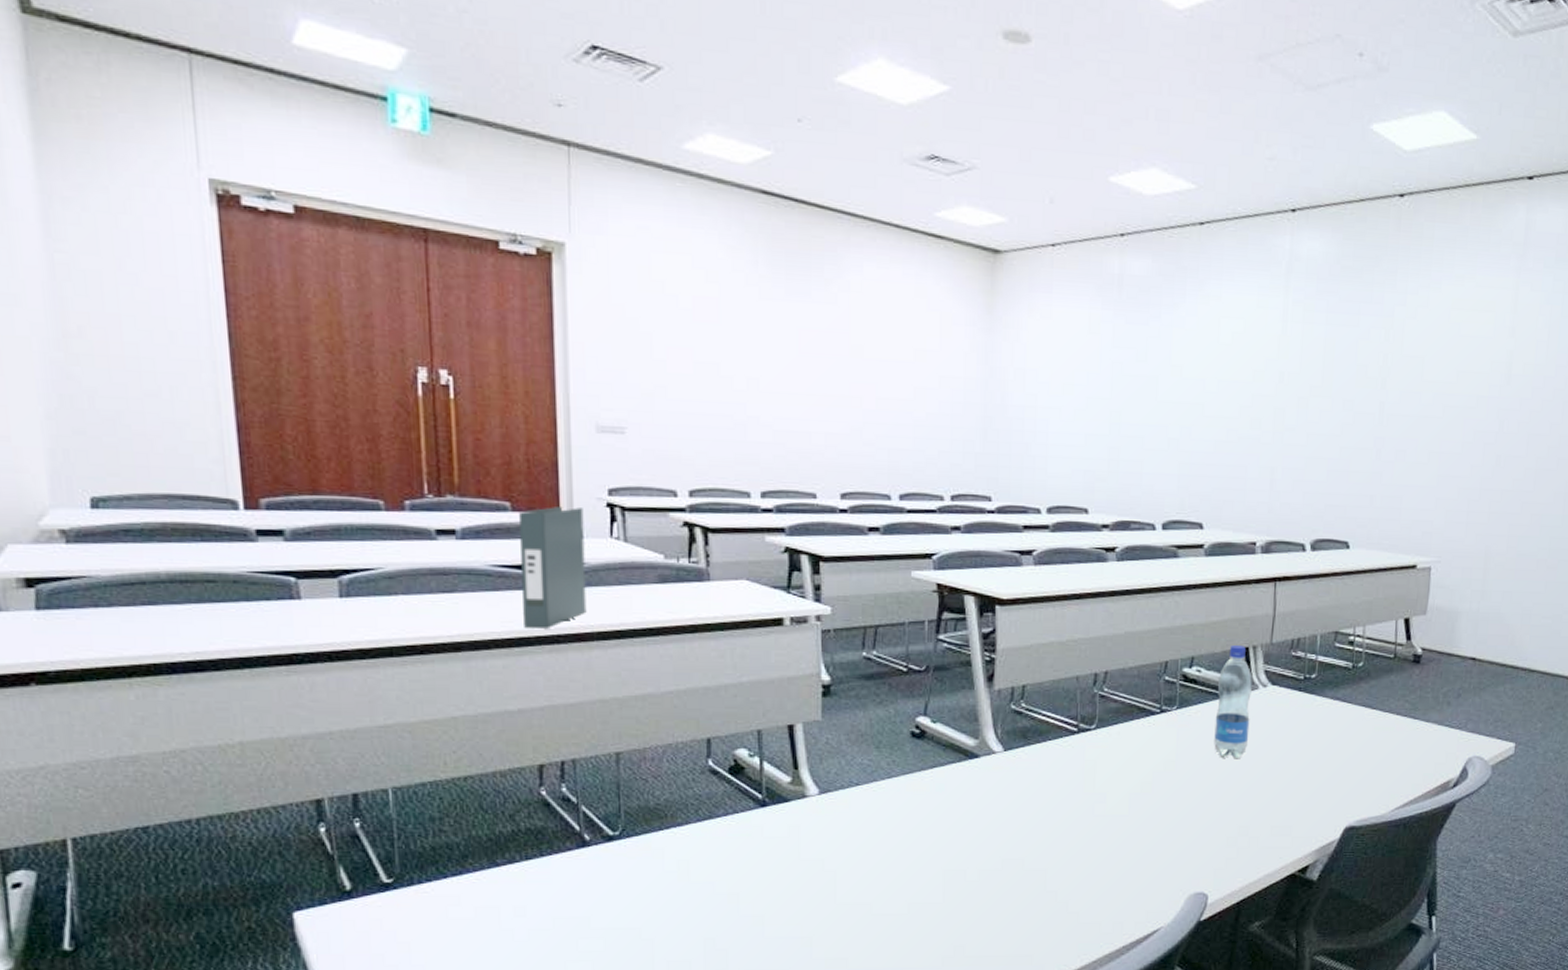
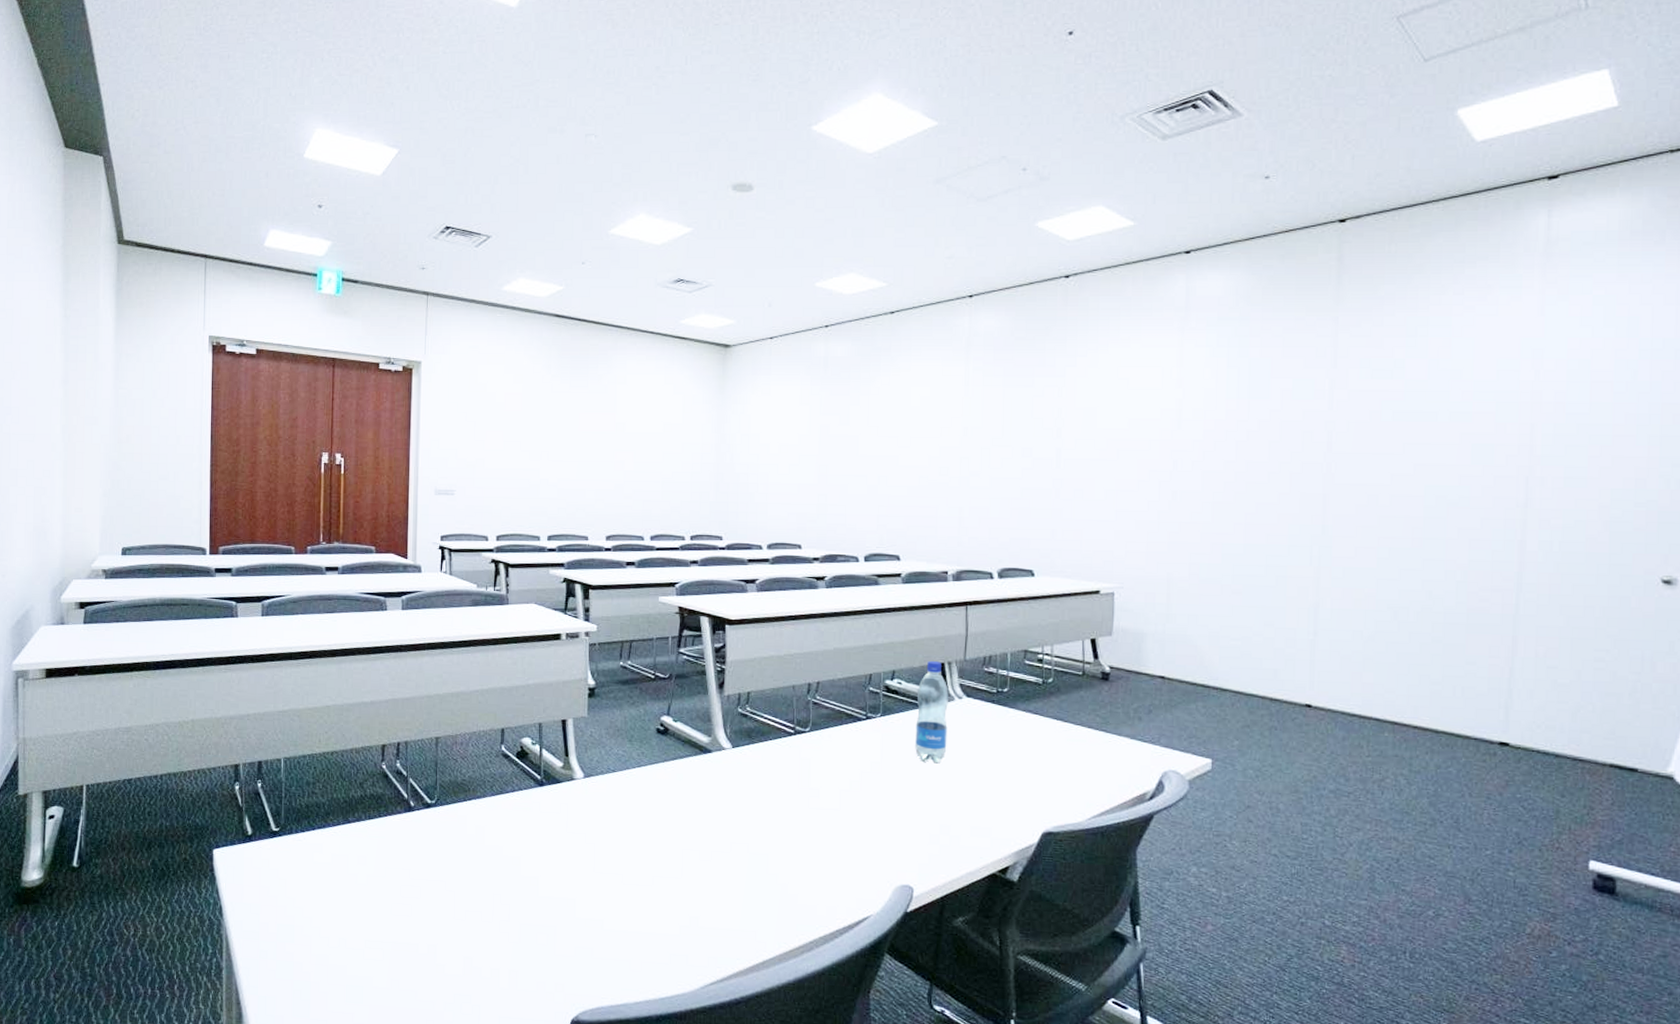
binder: present [519,507,587,630] -> none [378,549,423,641]

